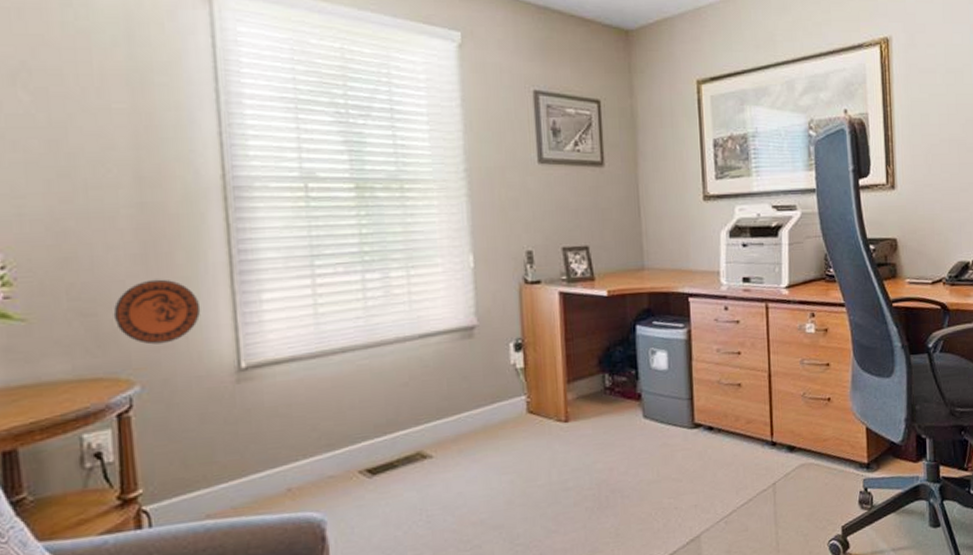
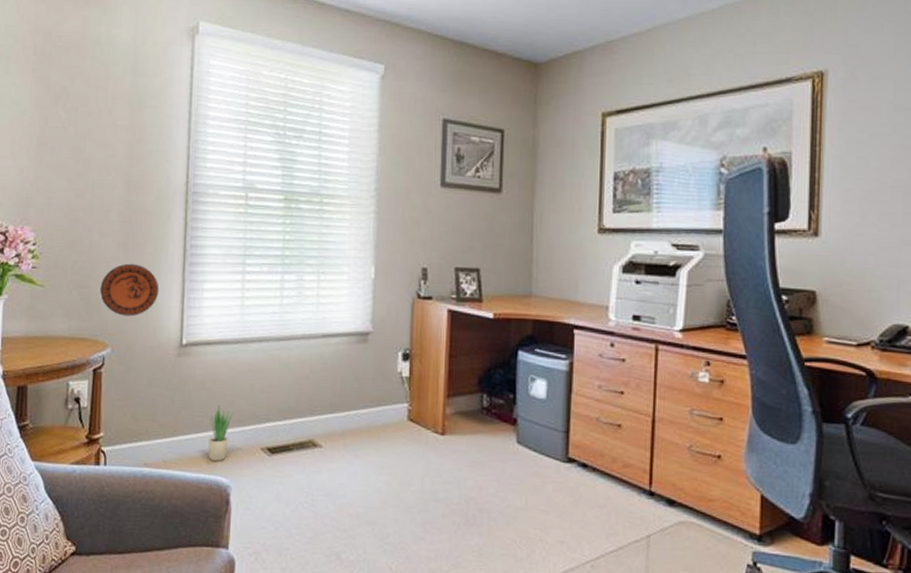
potted plant: none [288,432,318,496] -> present [208,406,233,461]

